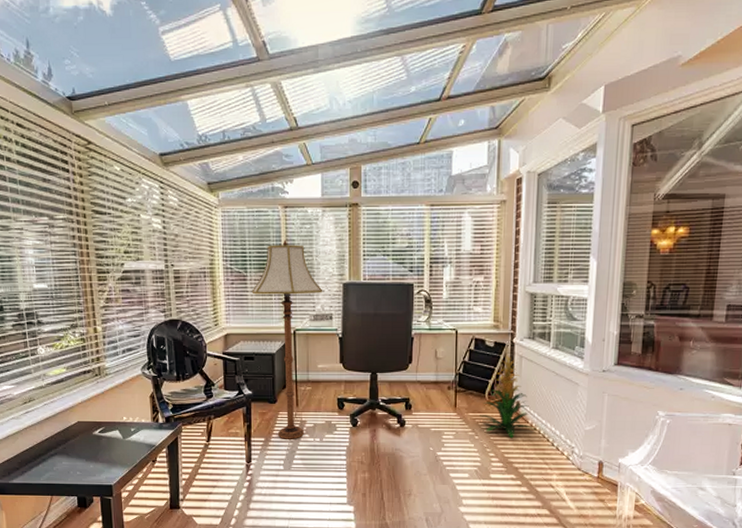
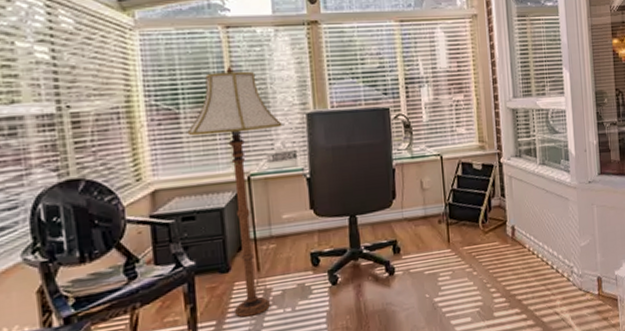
indoor plant: present [480,355,536,438] -> none [476,177,534,267]

